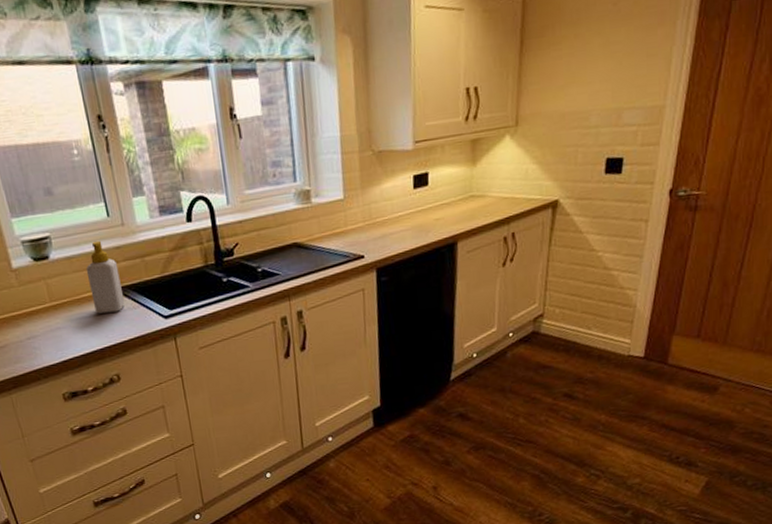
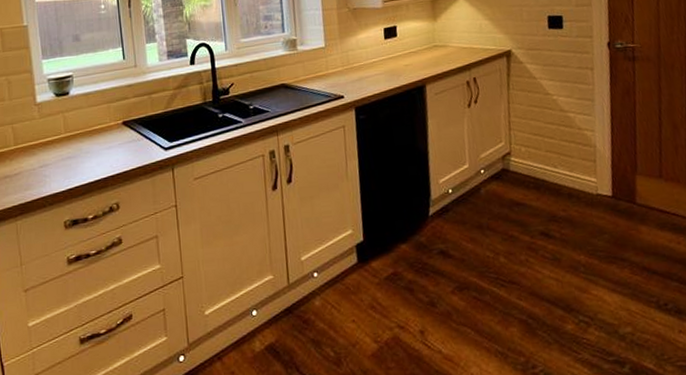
soap bottle: present [86,240,125,314] -> none [100,79,131,145]

